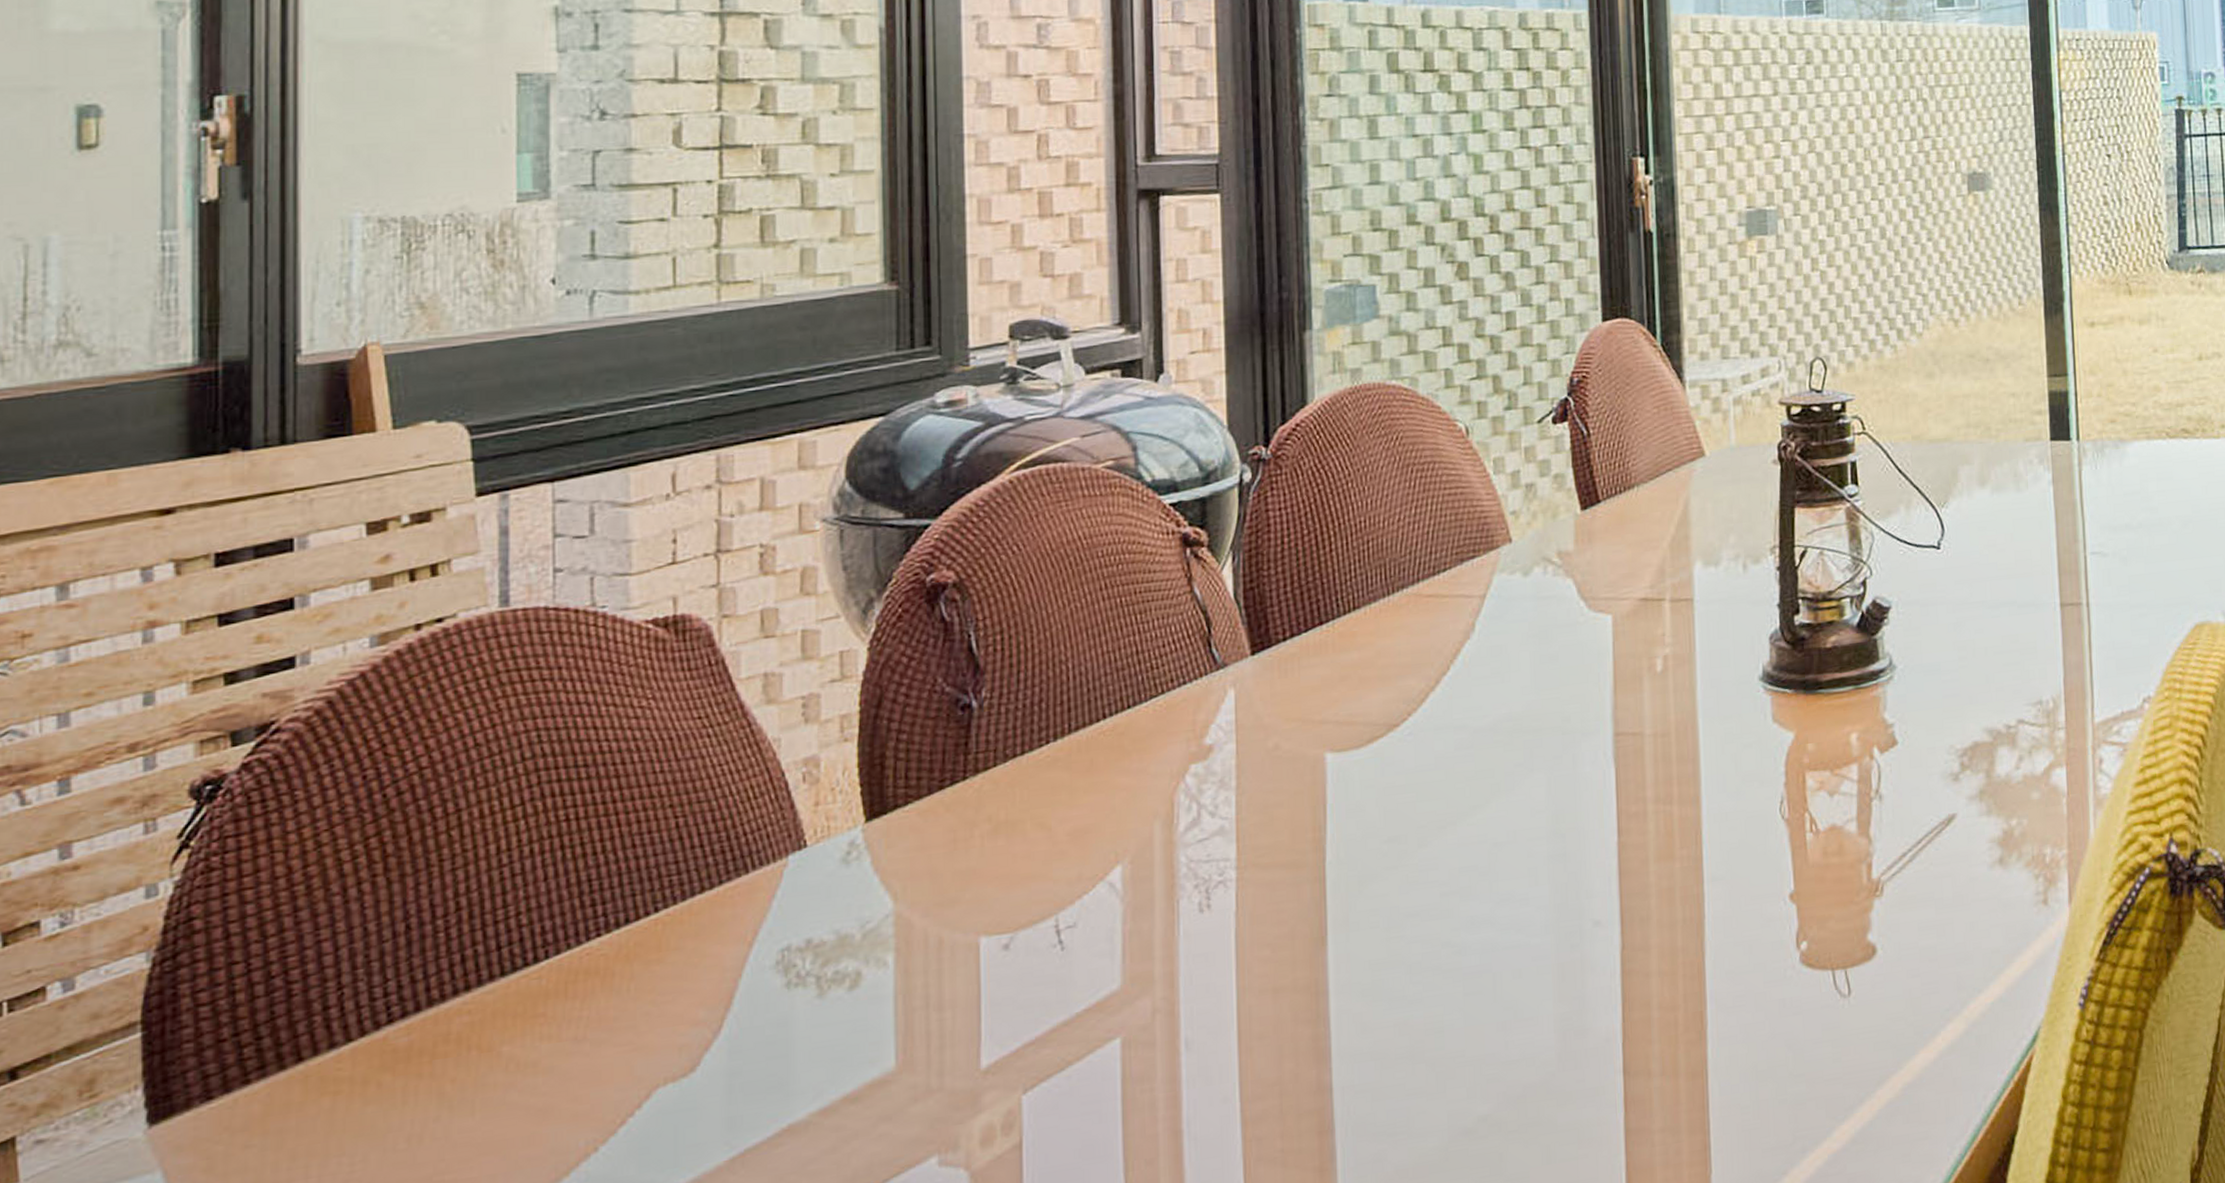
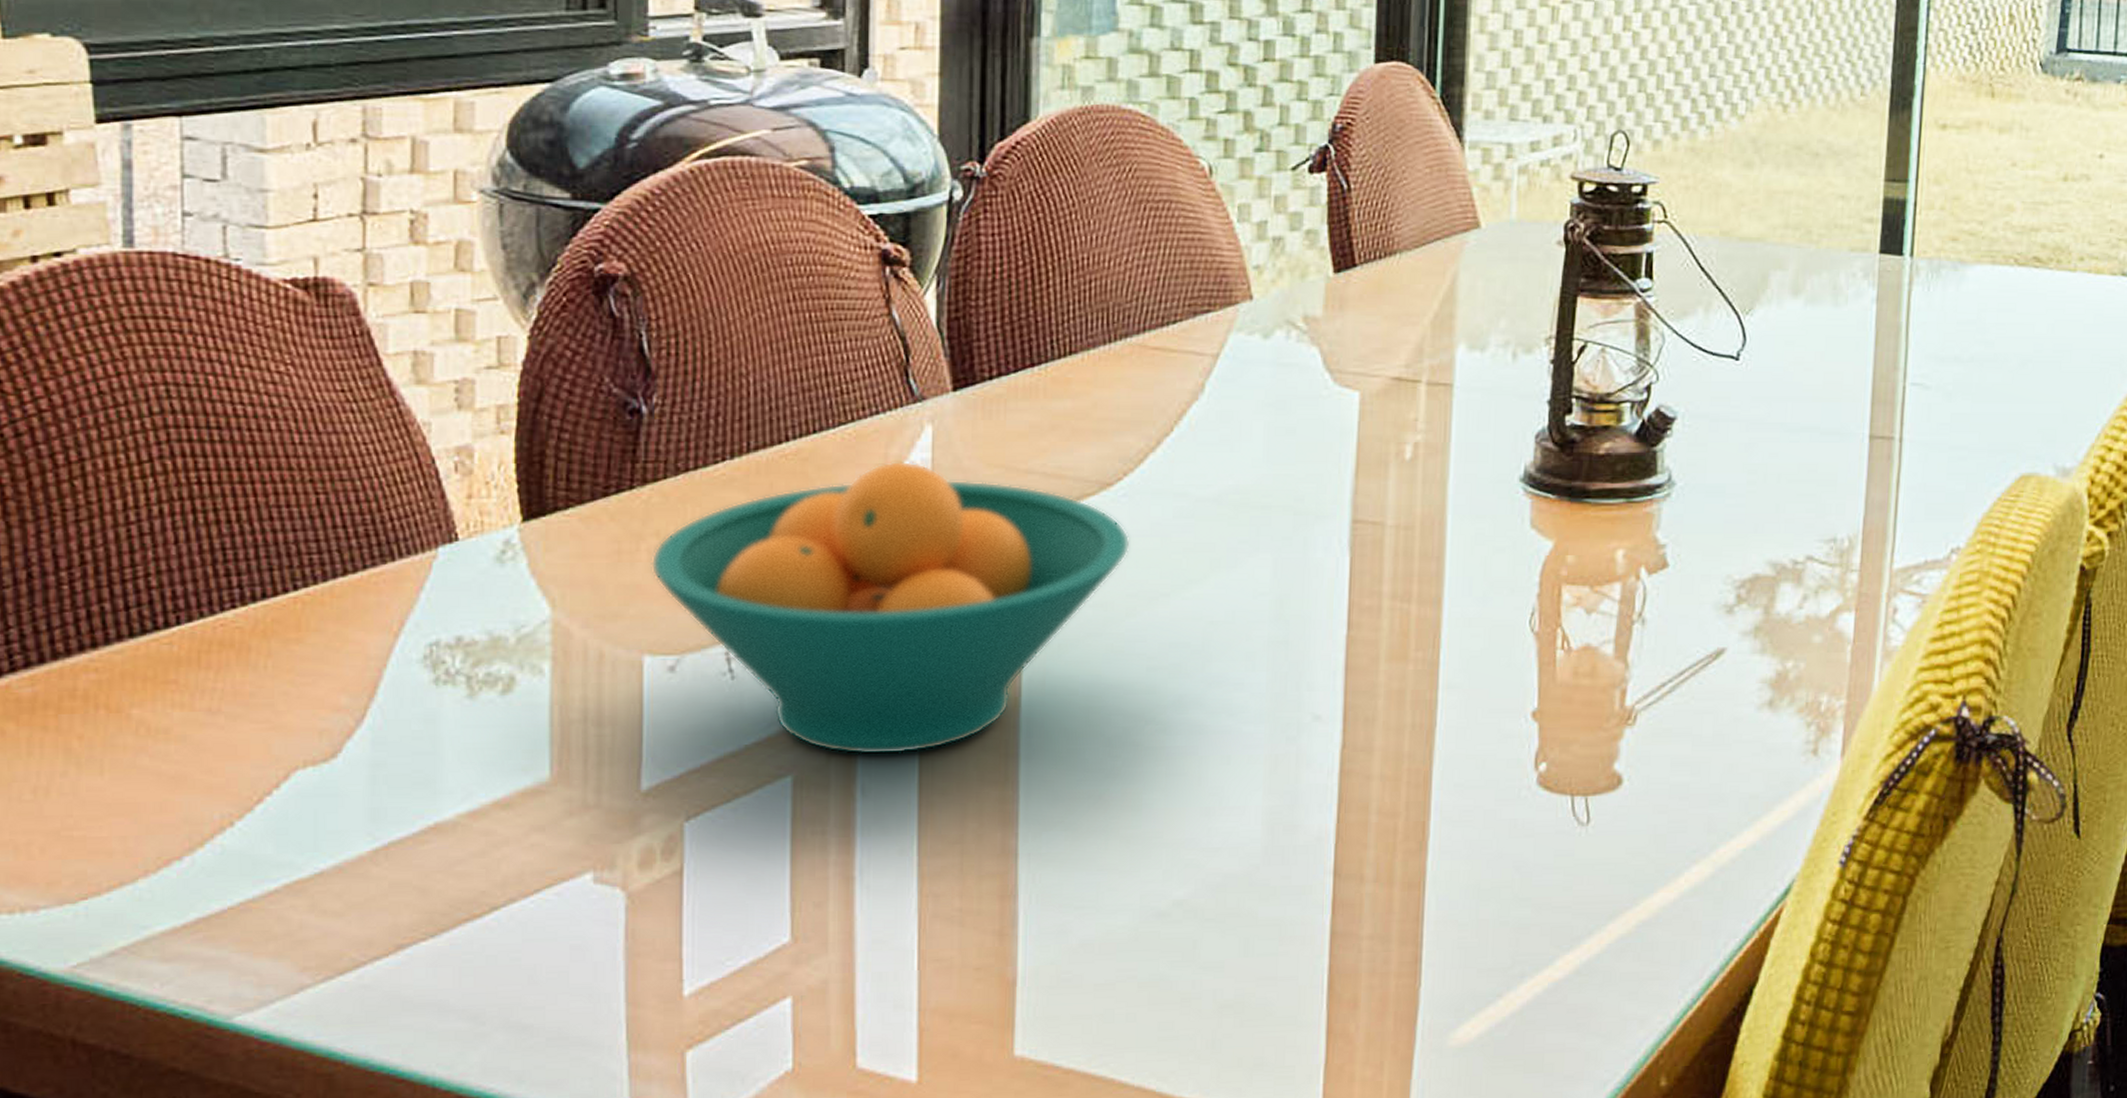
fruit bowl: none [984,724,1418,1010] -> present [651,461,1130,755]

